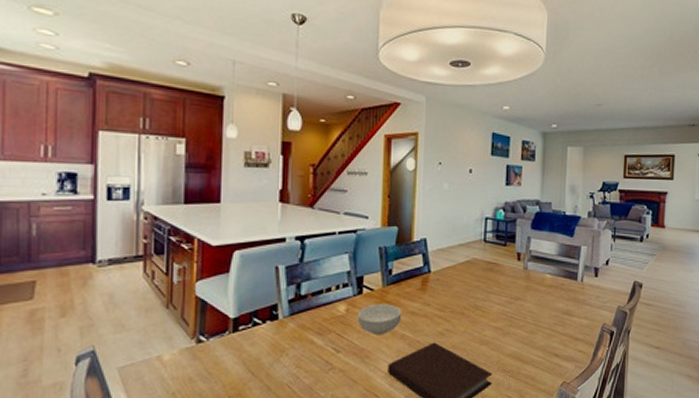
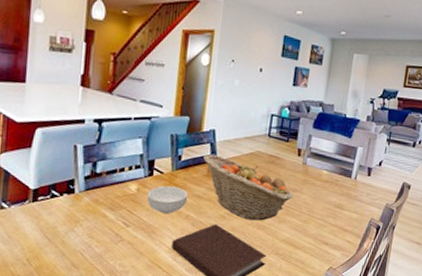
fruit basket: none [416,265,516,335] -> present [203,153,293,221]

